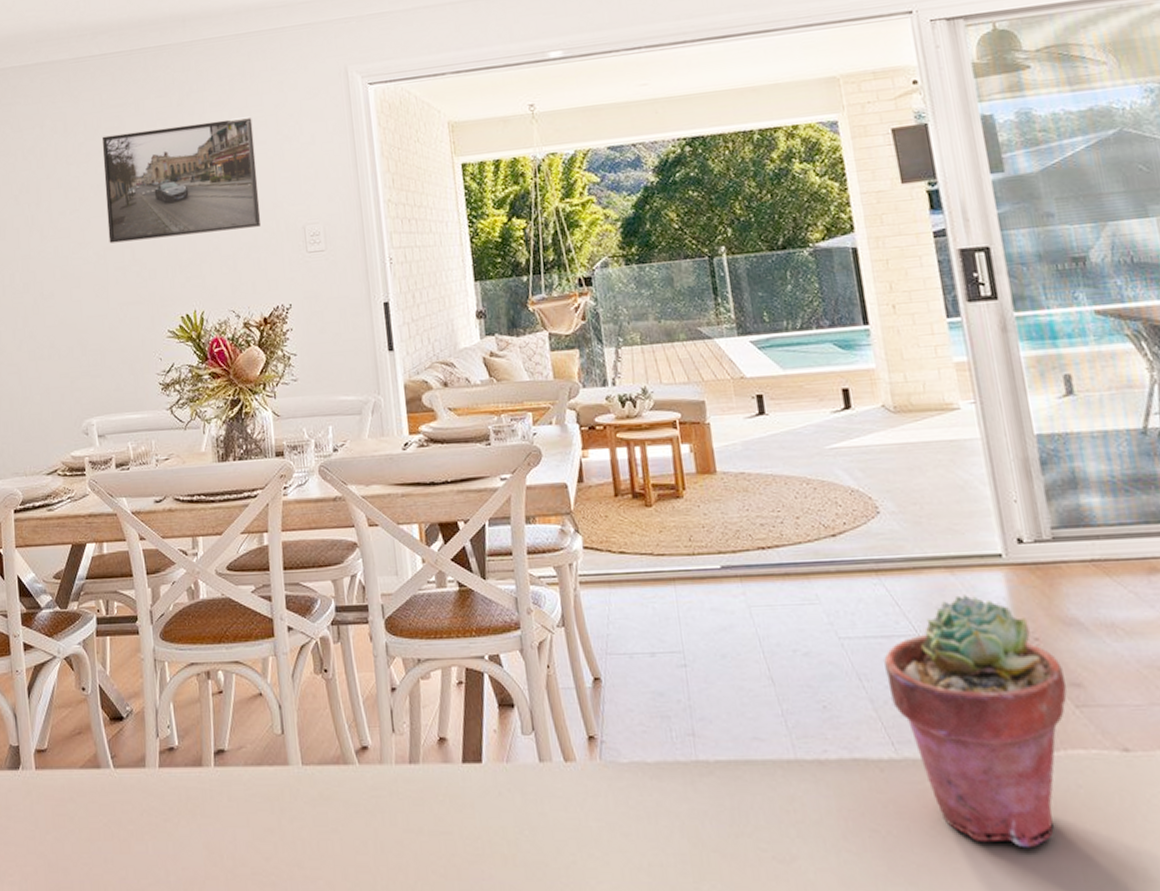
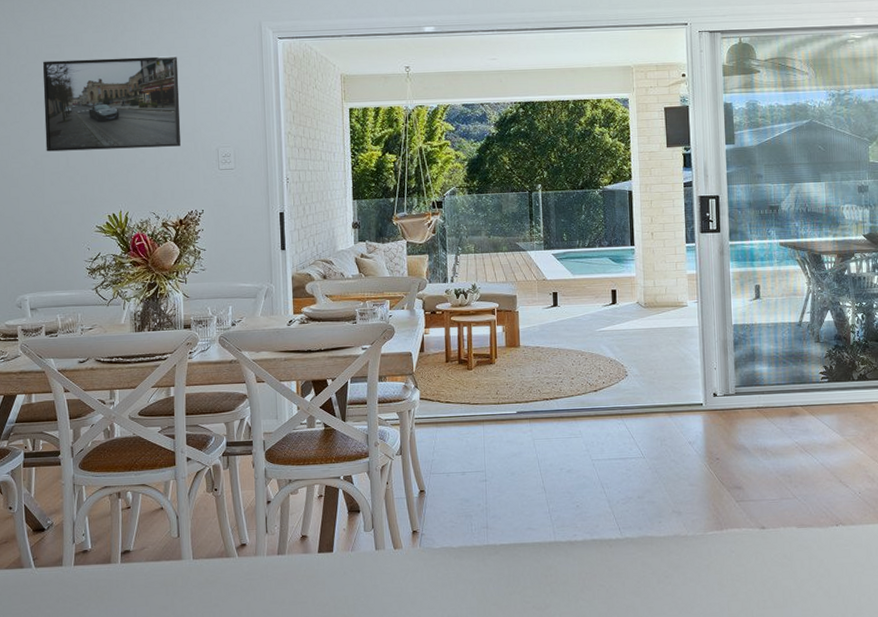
potted succulent: present [884,595,1067,849] -> none [620,430,733,592]

